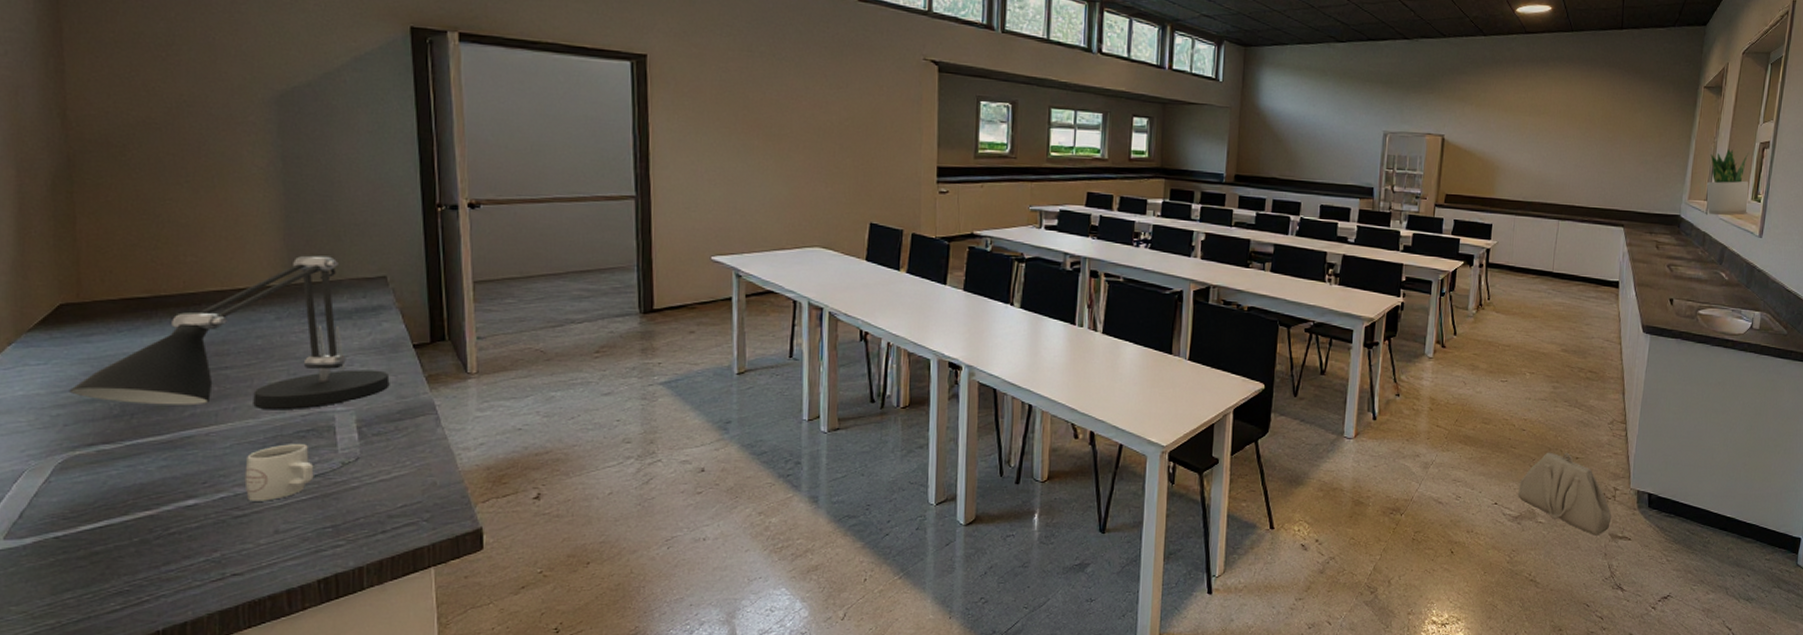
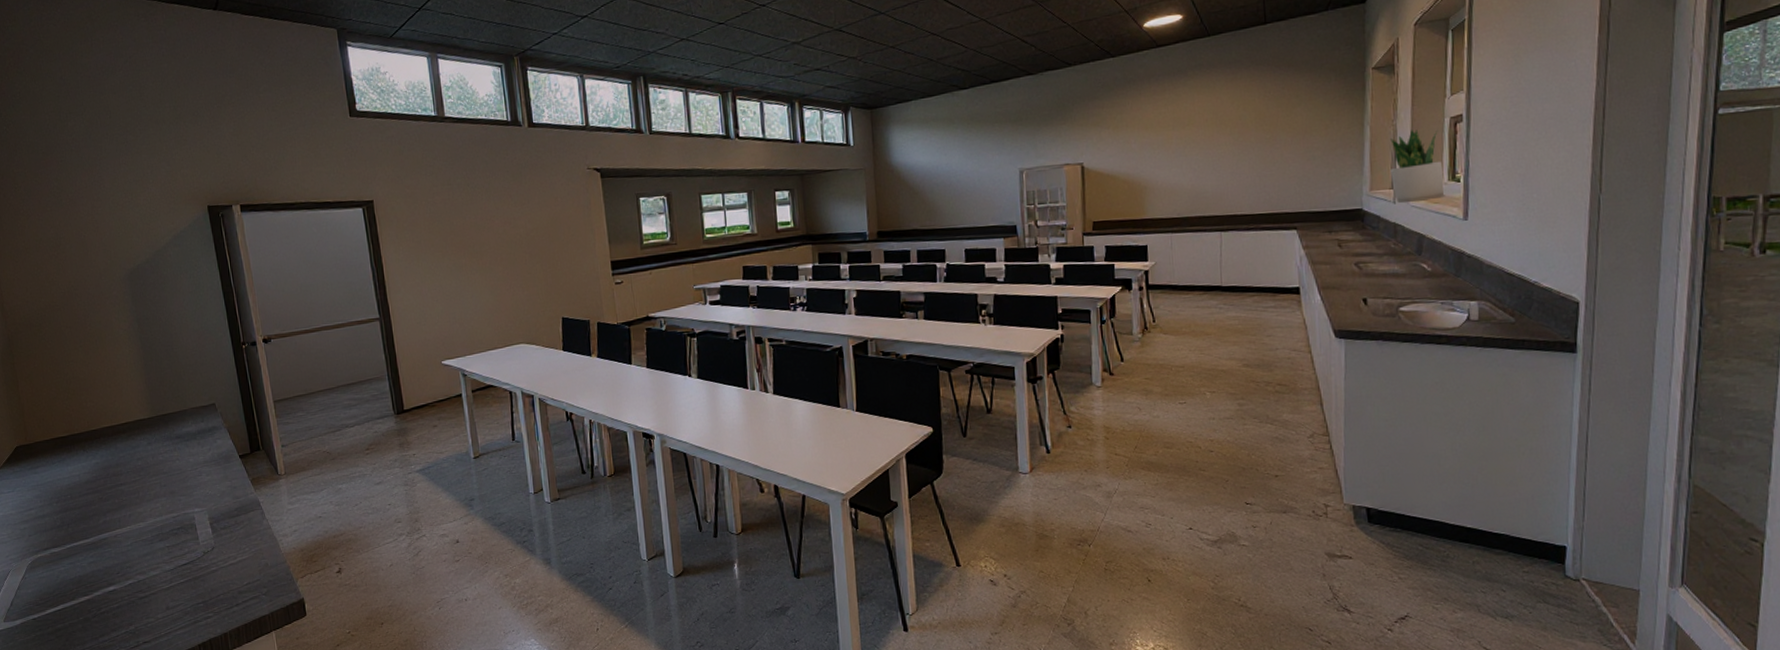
desk lamp: present [69,255,390,410] -> none [28,392,228,517]
mug: present [244,444,314,501] -> none [141,539,187,586]
handbag: present [1518,452,1612,536] -> none [1213,470,1326,556]

